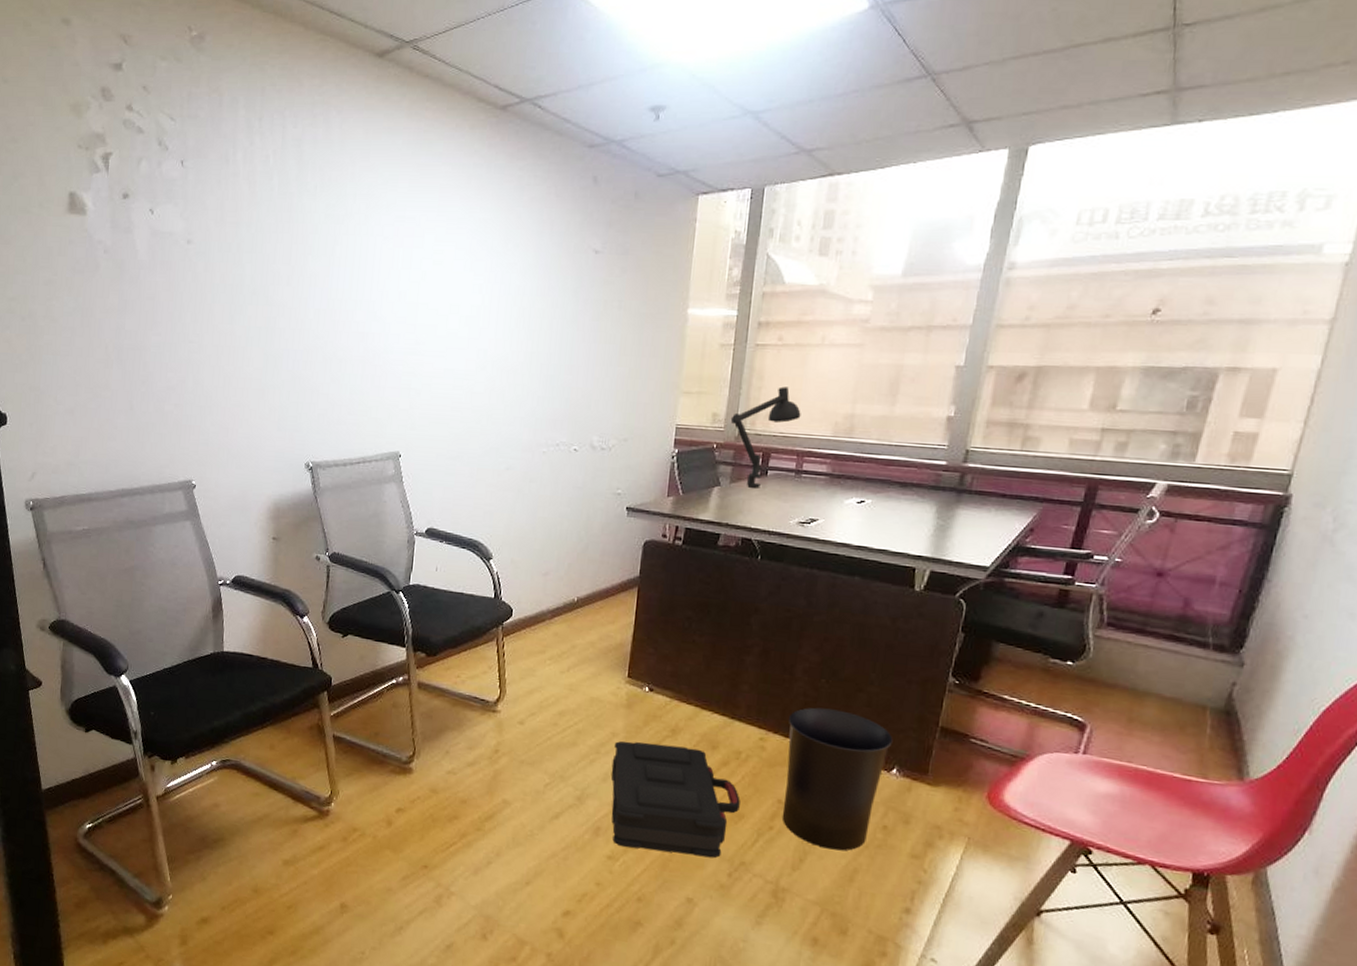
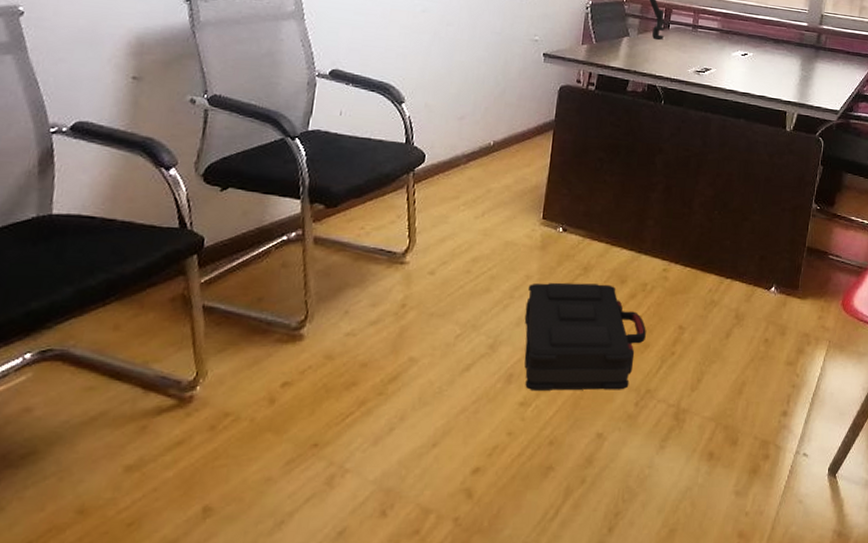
waste bin: present [782,707,893,851] -> none [682,237,772,367]

